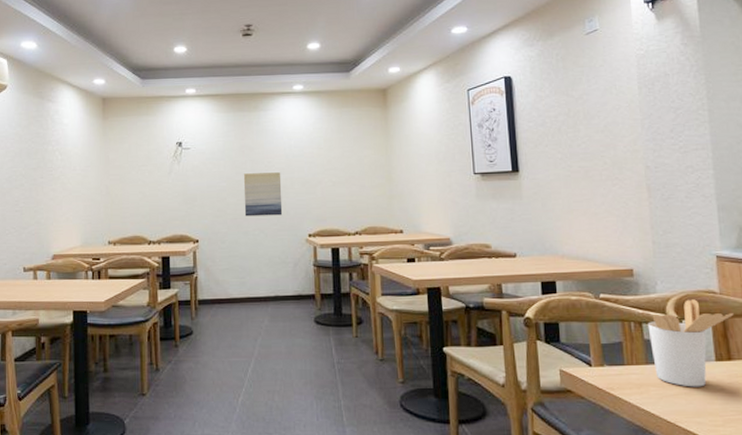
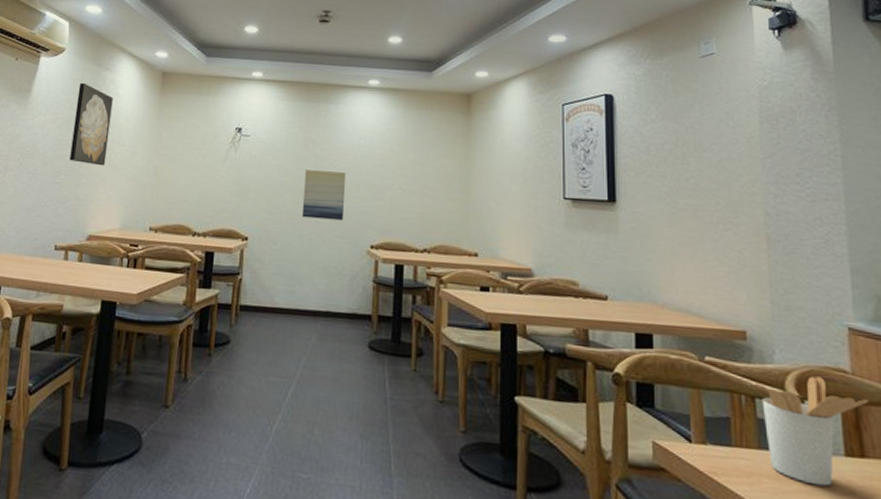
wall art: none [25,115,60,191] -> present [69,82,113,166]

